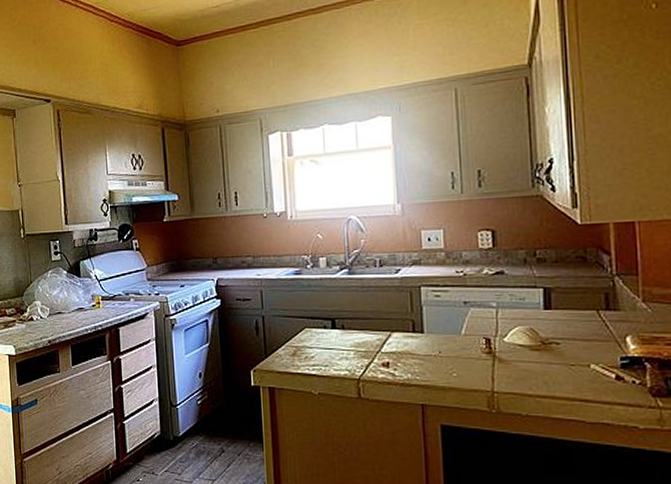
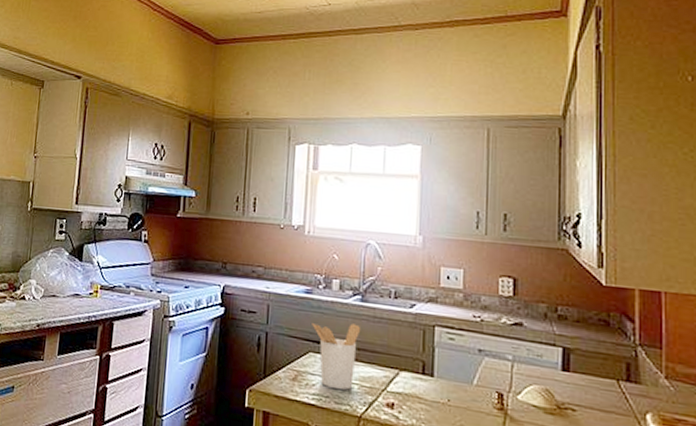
utensil holder: none [304,296,350,357] -> present [312,323,360,390]

